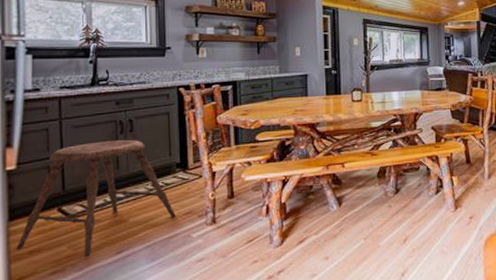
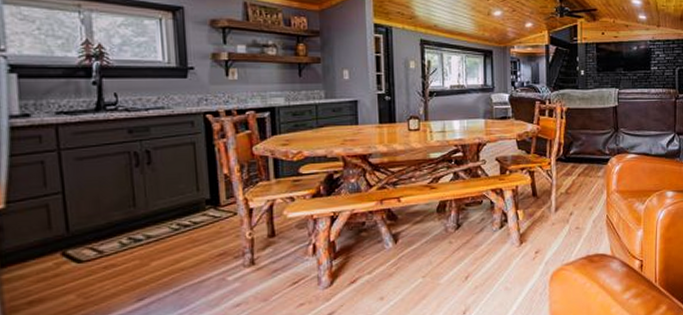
stool: present [15,139,176,258] -> none [10,173,207,307]

